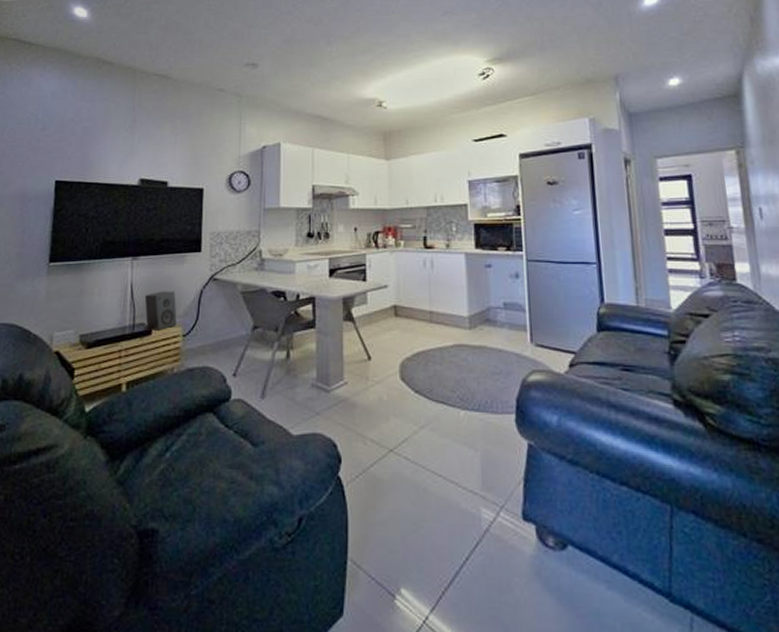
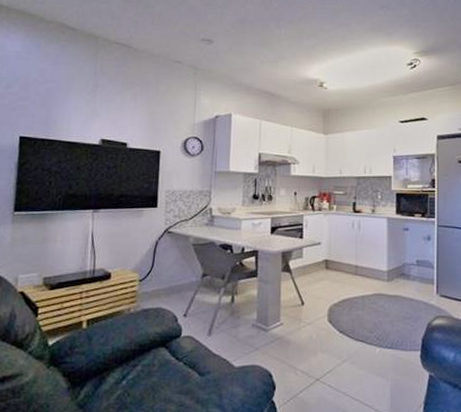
speaker: present [144,291,177,332] -> none [104,241,134,277]

